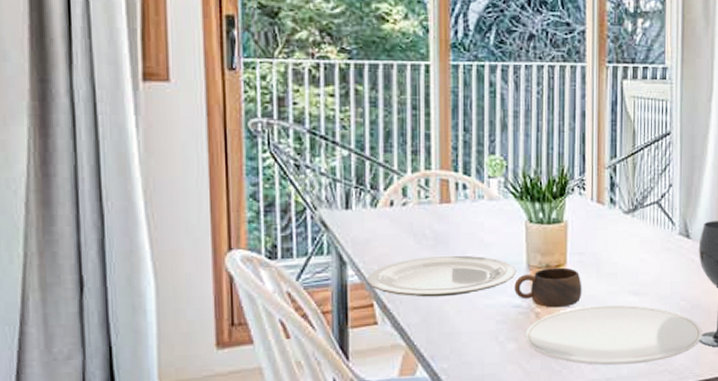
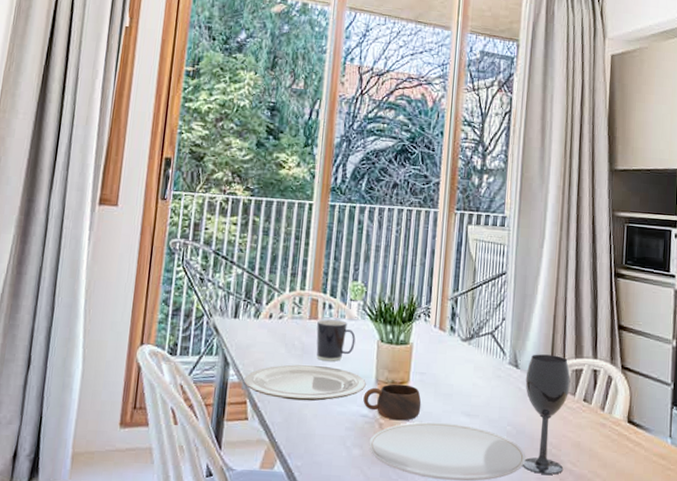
mug: none [449,202,499,249] -> present [316,319,356,361]

